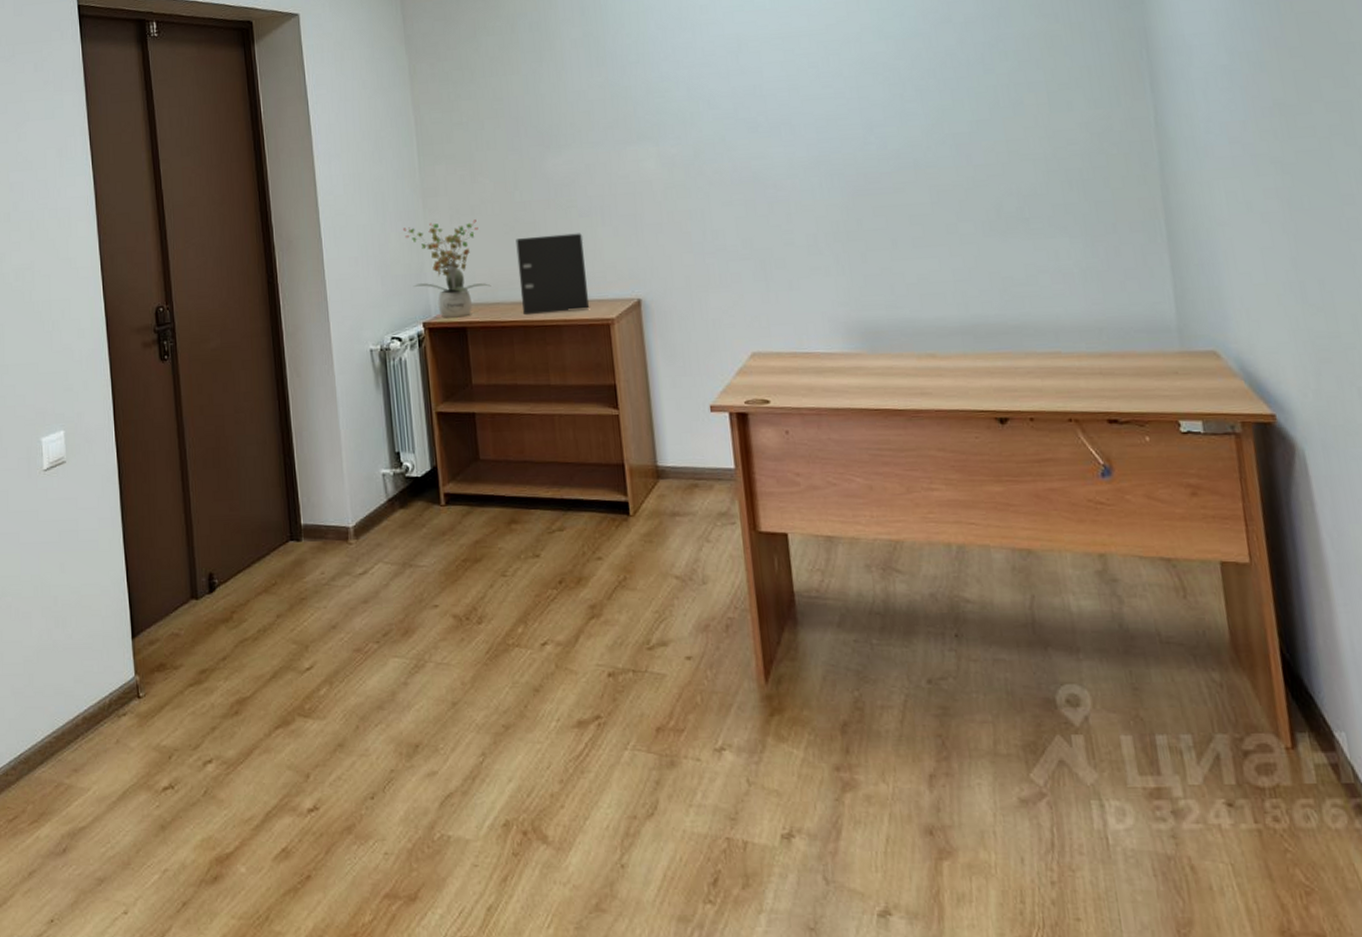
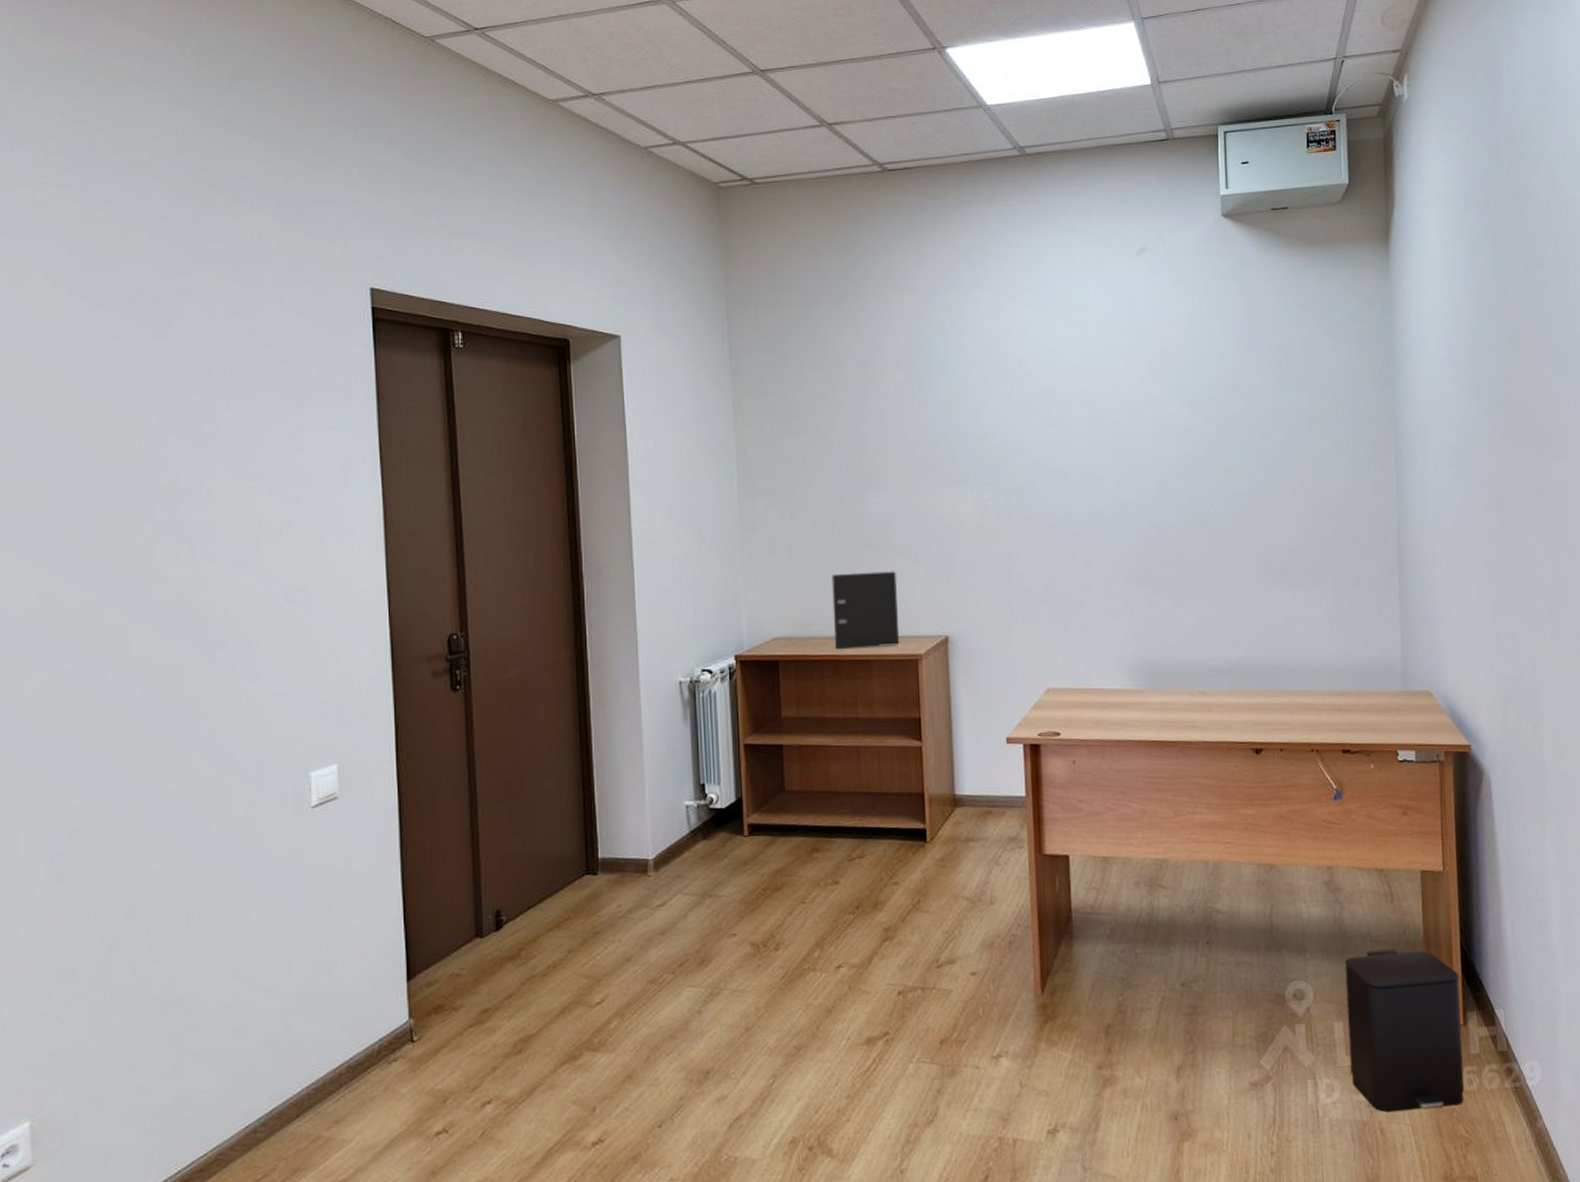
potted plant: present [403,219,491,318] -> none [719,554,805,651]
pedal bin: none [1128,653,1300,847] -> present [1344,949,1465,1112]

